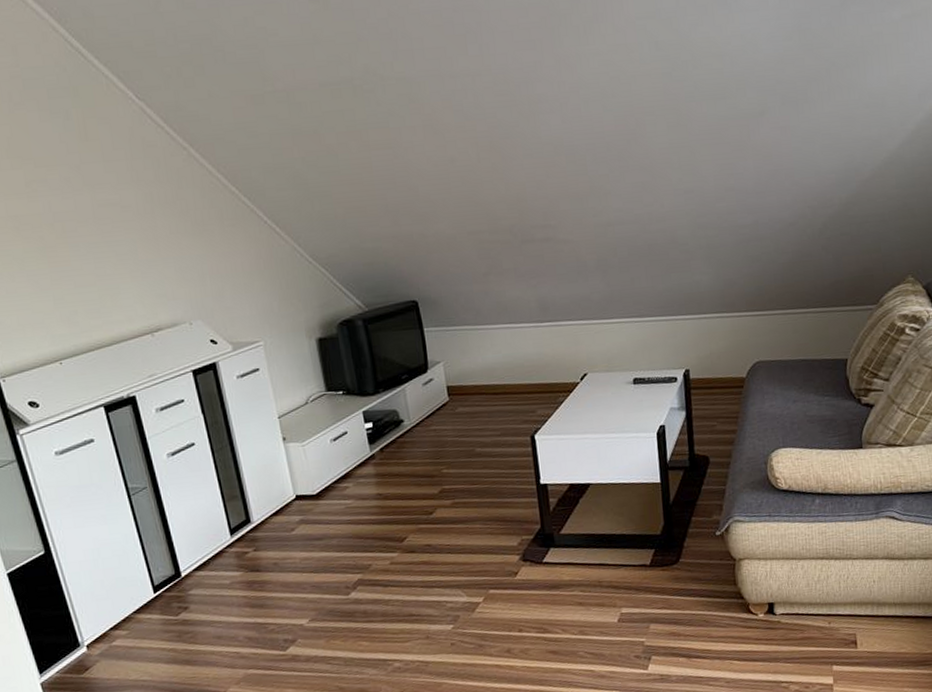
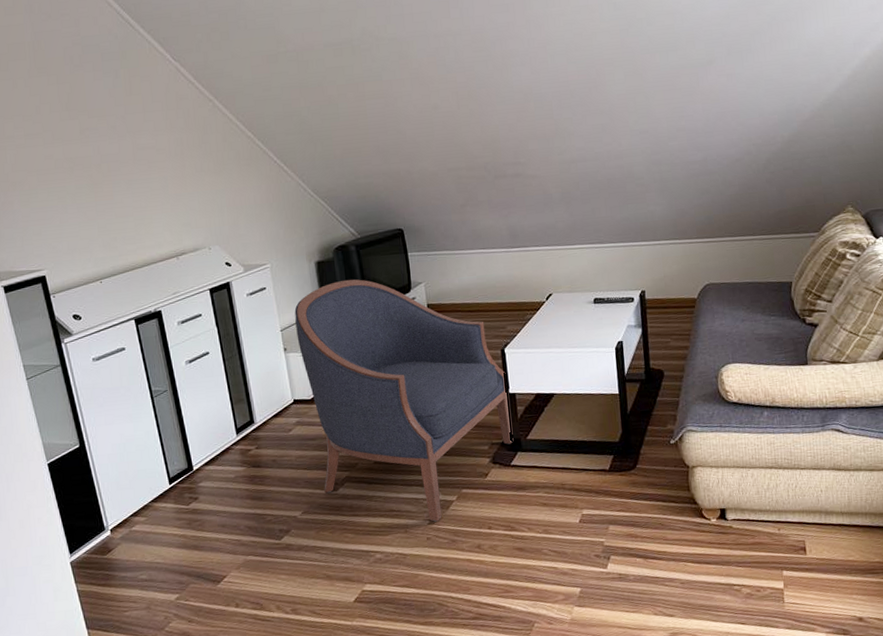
chair: none [293,358,546,626] -> present [294,279,514,522]

